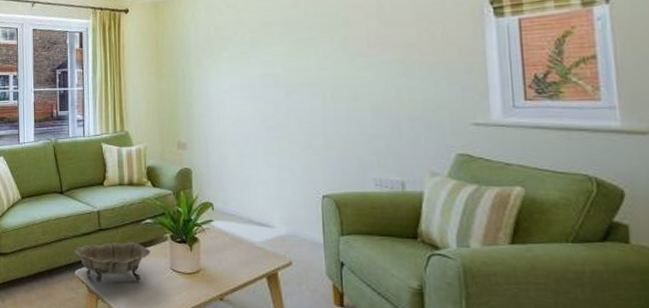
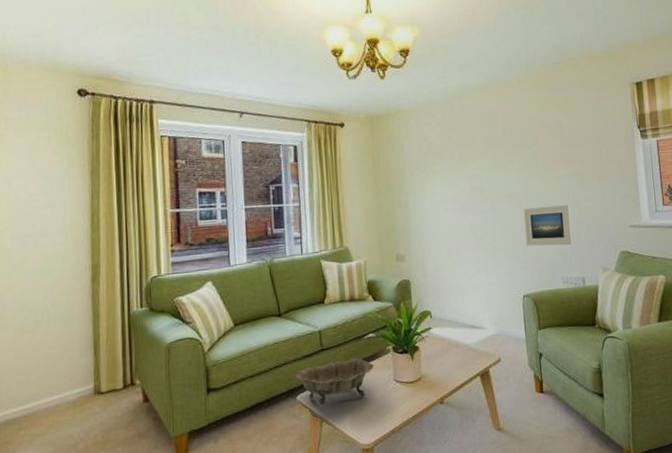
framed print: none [326,96,390,143] -> present [523,205,573,246]

